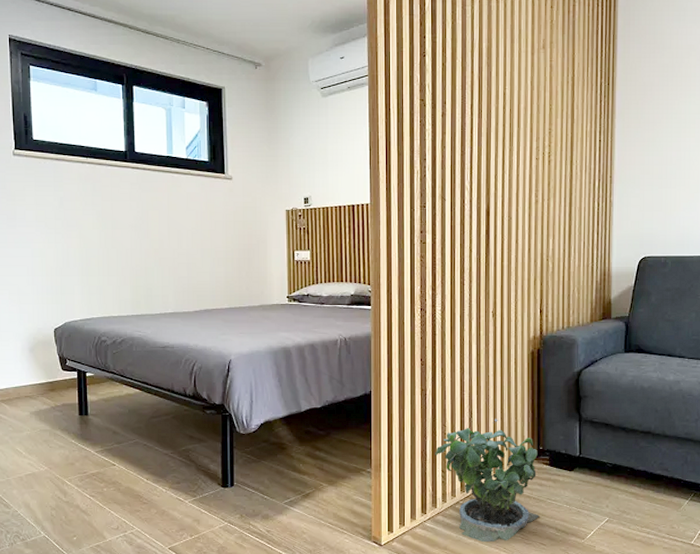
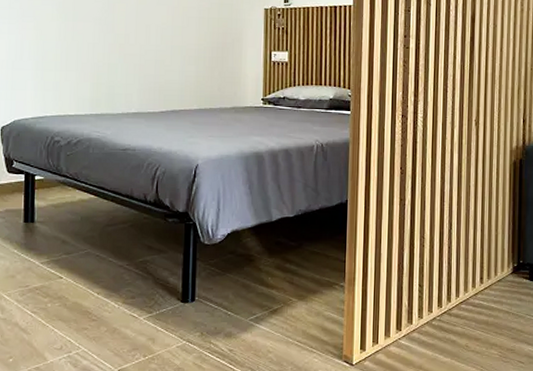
potted plant: present [434,419,540,543] -> none [412,231,518,361]

